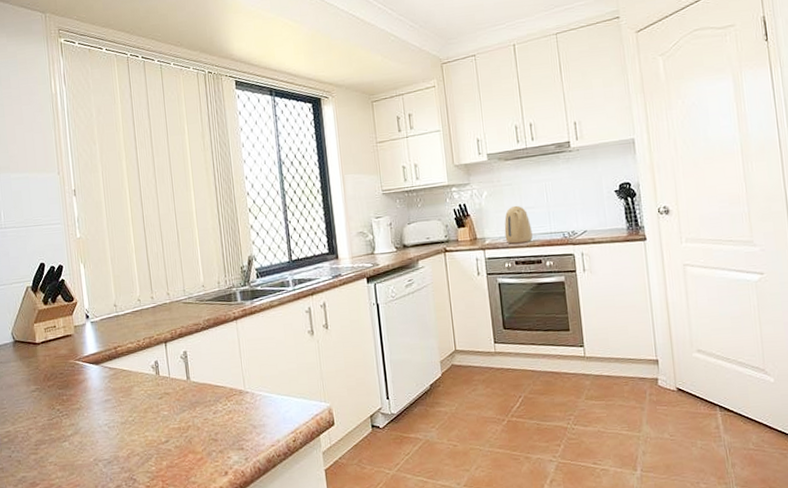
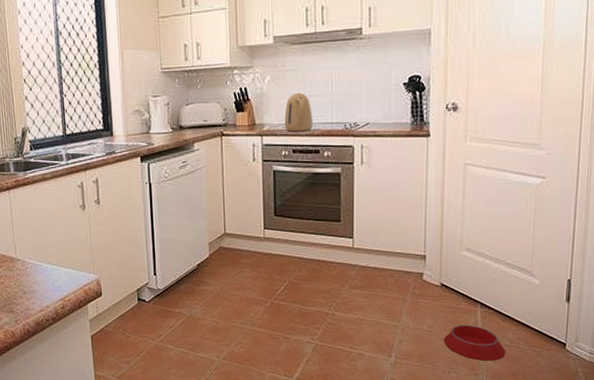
pet bowl: none [688,429,752,468] -> present [444,324,505,361]

